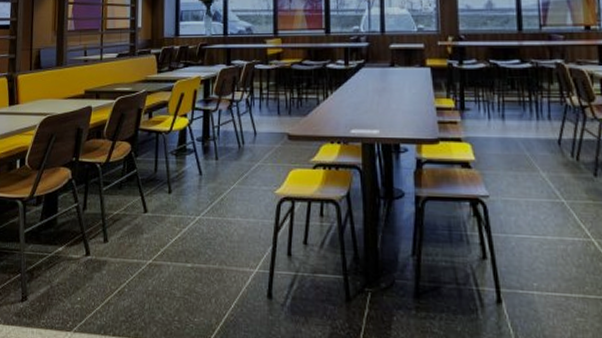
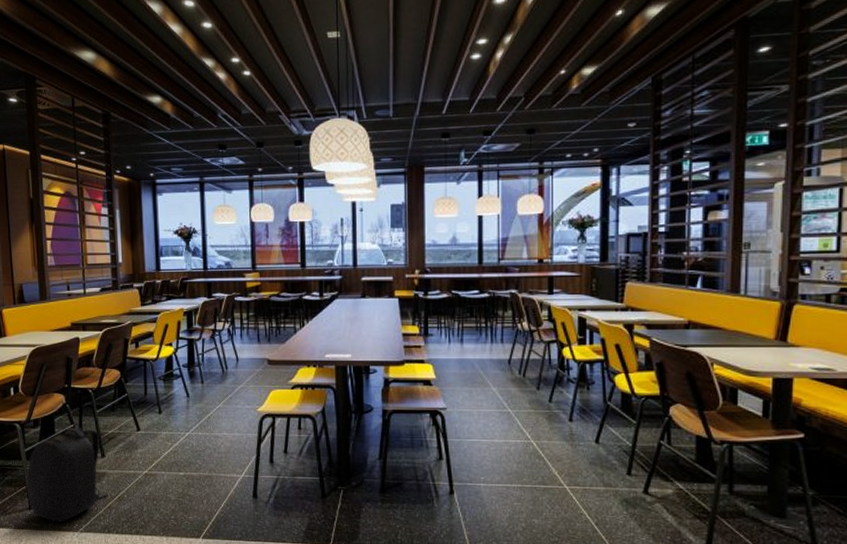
backpack: none [22,206,108,319] -> present [27,427,108,522]

